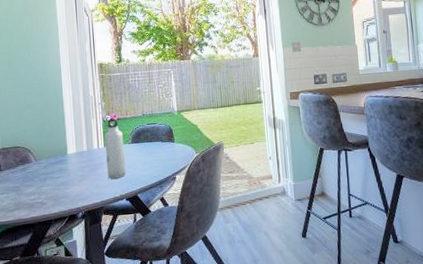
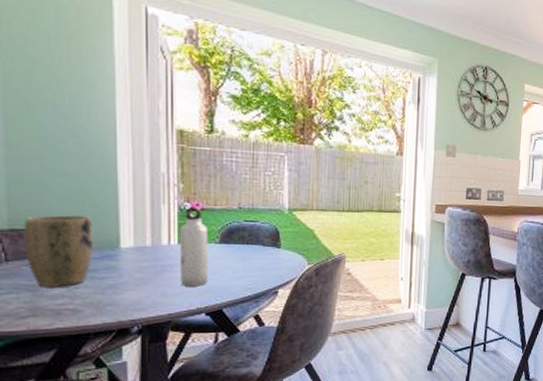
plant pot: none [10,133,52,188] -> present [24,215,94,287]

